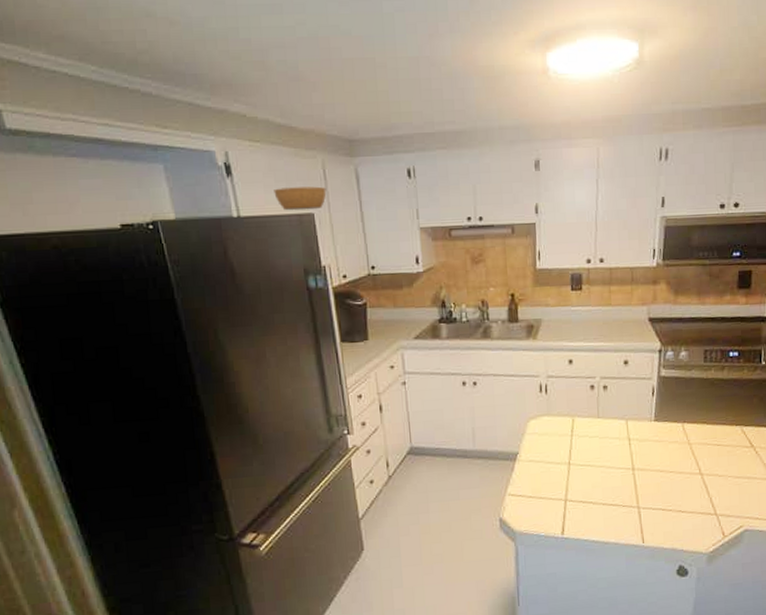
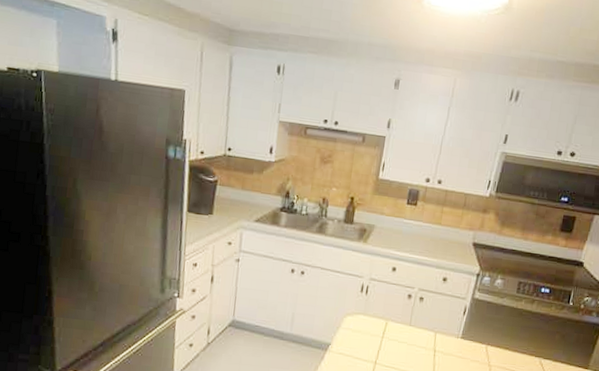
basket: present [273,186,327,211] -> none [152,61,201,87]

